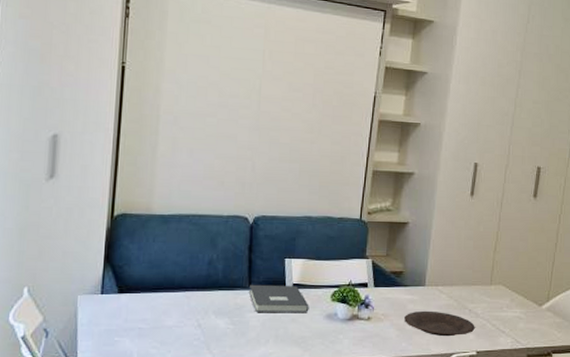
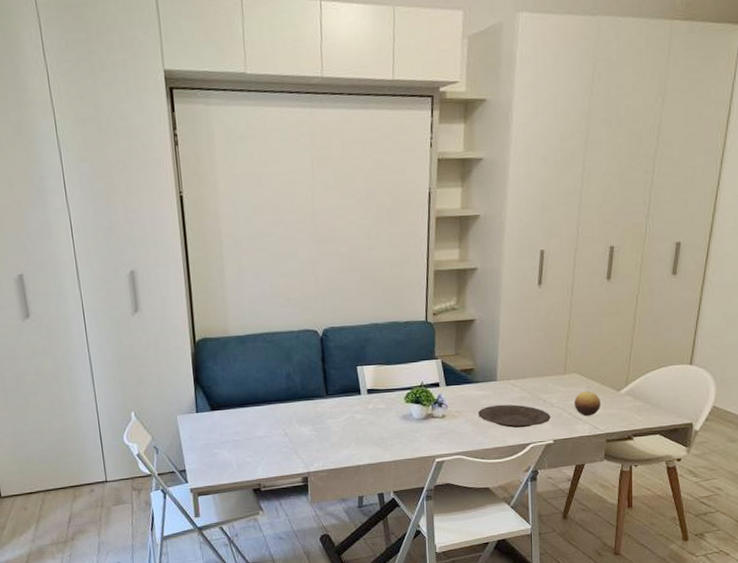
book: present [249,284,309,312] -> none [327,391,385,418]
fruit: none [498,304,524,329] -> present [573,391,602,417]

